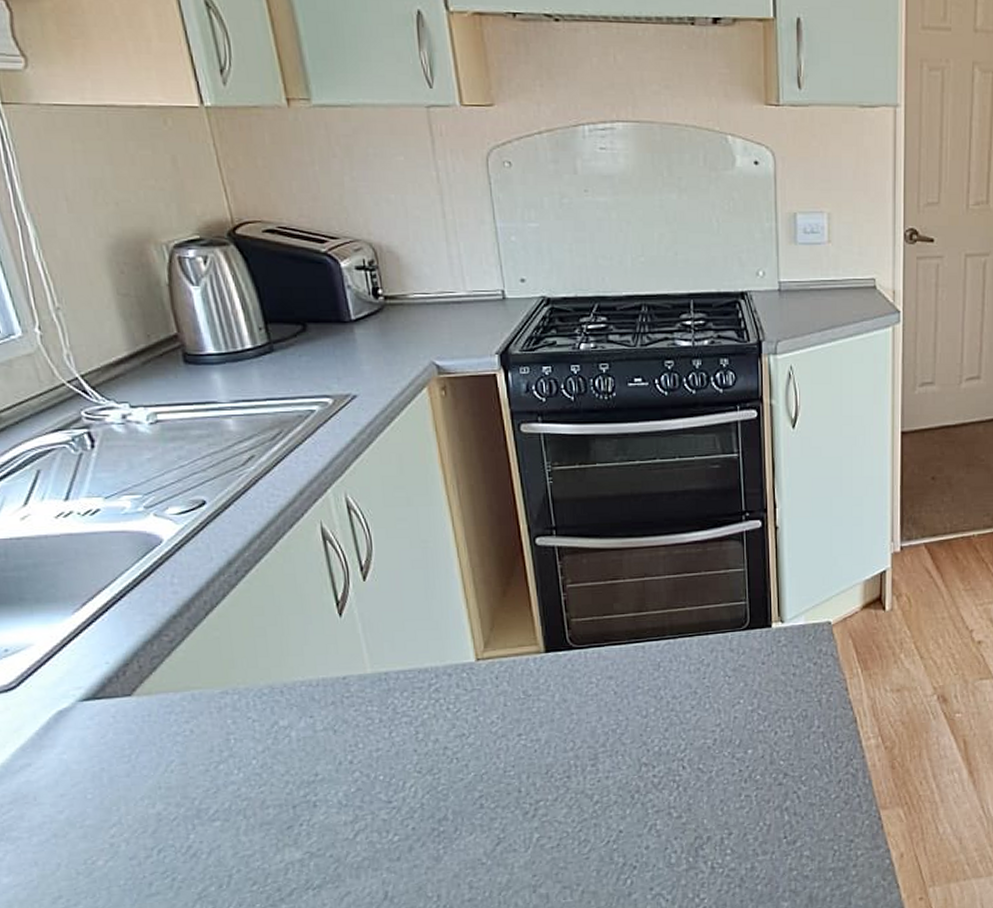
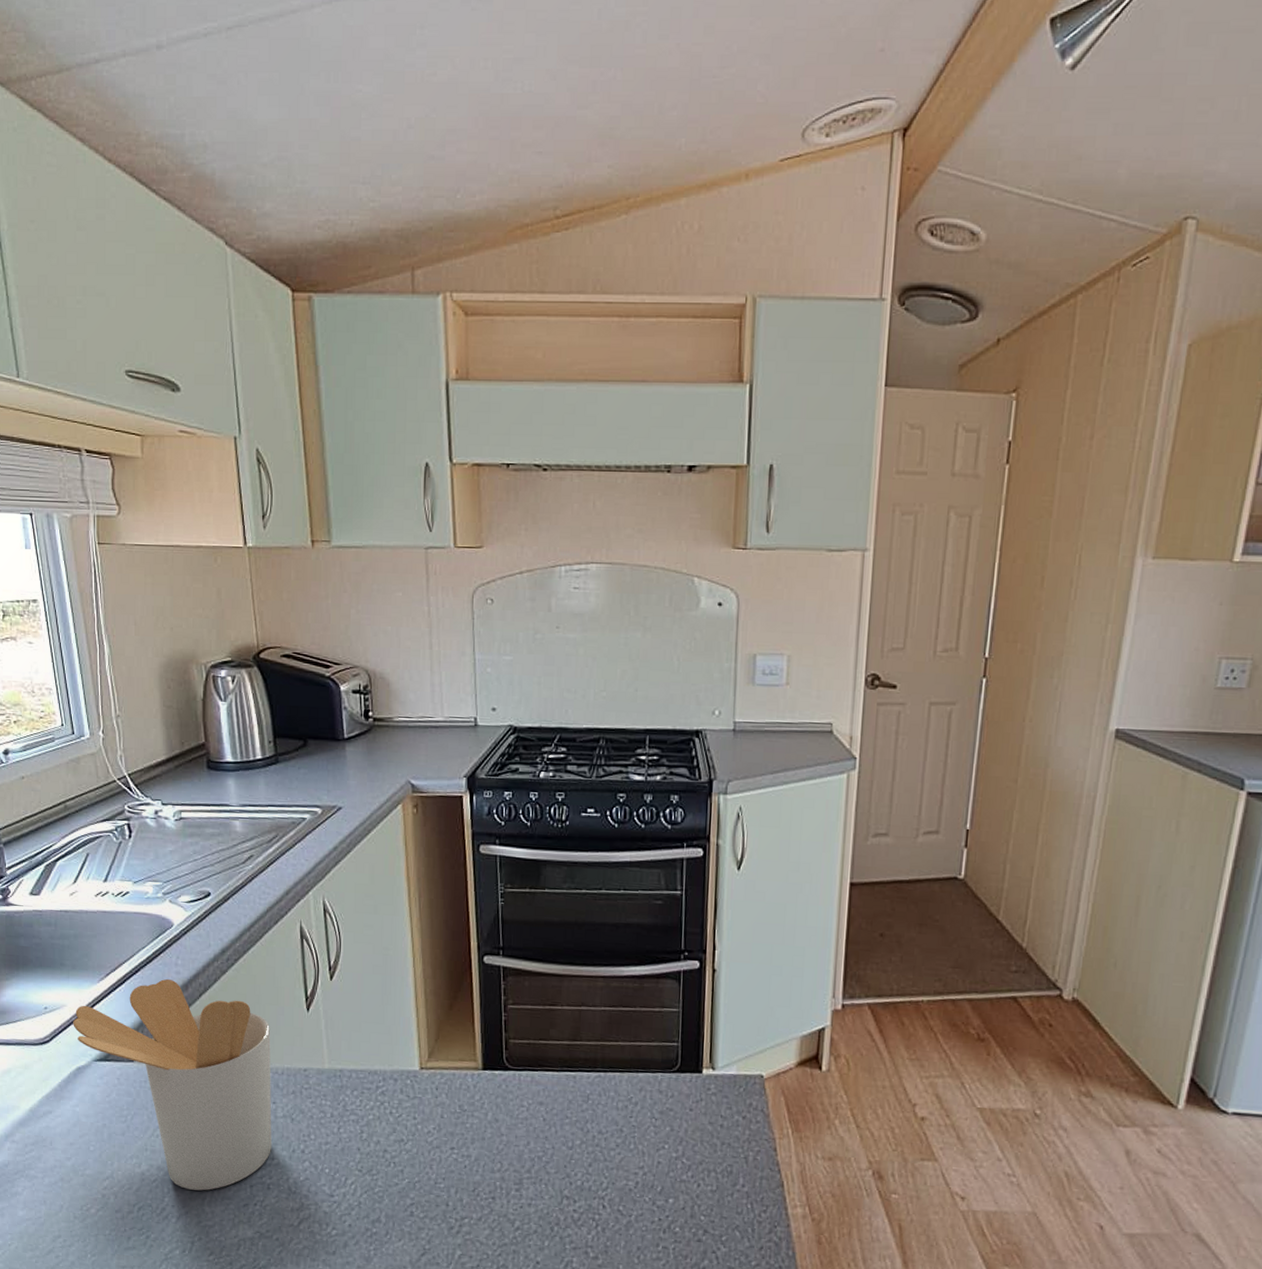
utensil holder: none [45,601,314,822] -> present [73,979,272,1191]

